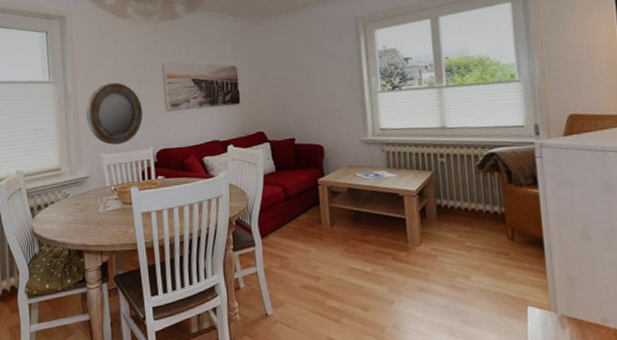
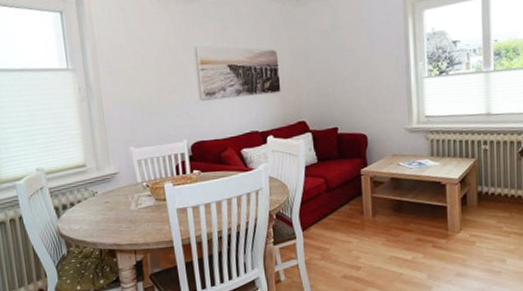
home mirror: present [85,82,143,145] -> none [110,69,175,138]

